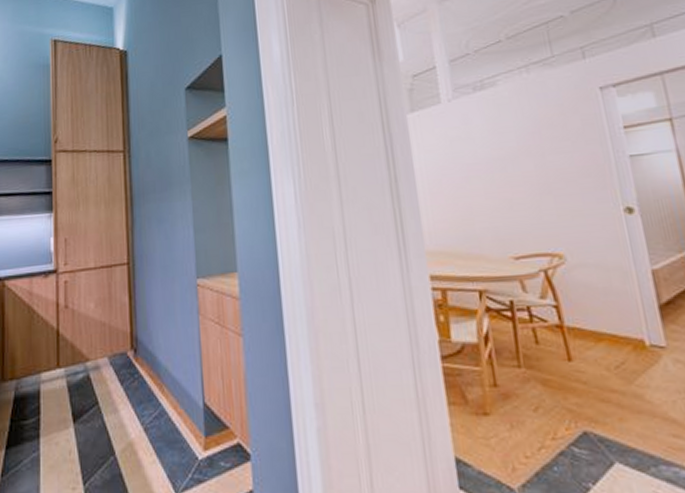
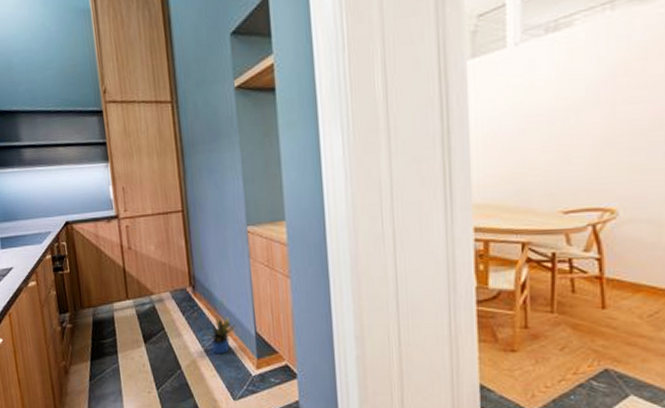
potted plant: none [148,385,181,433] -> present [207,316,235,354]

